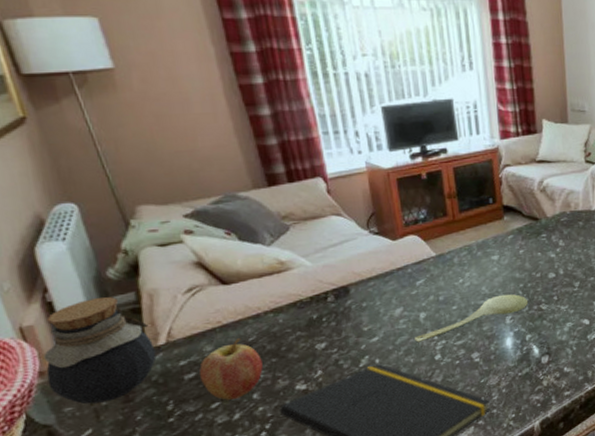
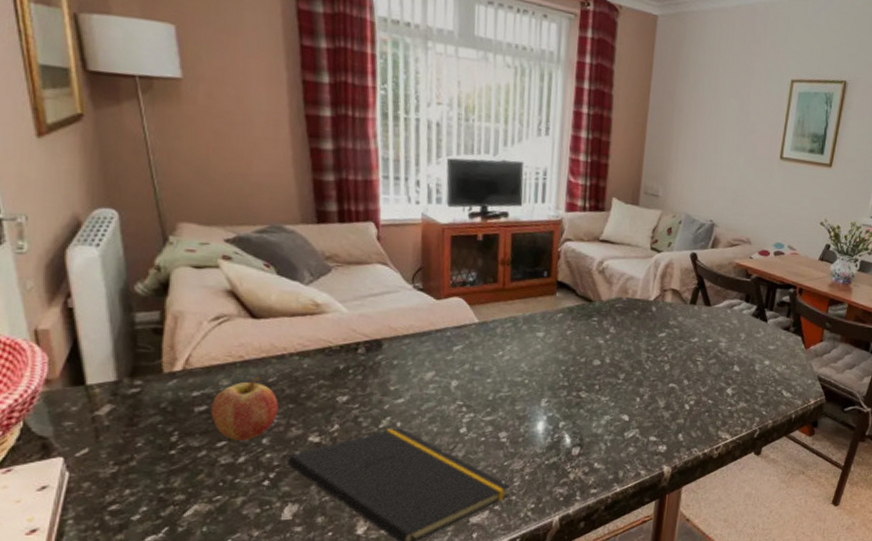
jar: present [43,297,157,405] -> none [53,311,170,422]
spoon: present [415,294,529,343] -> none [442,374,568,412]

